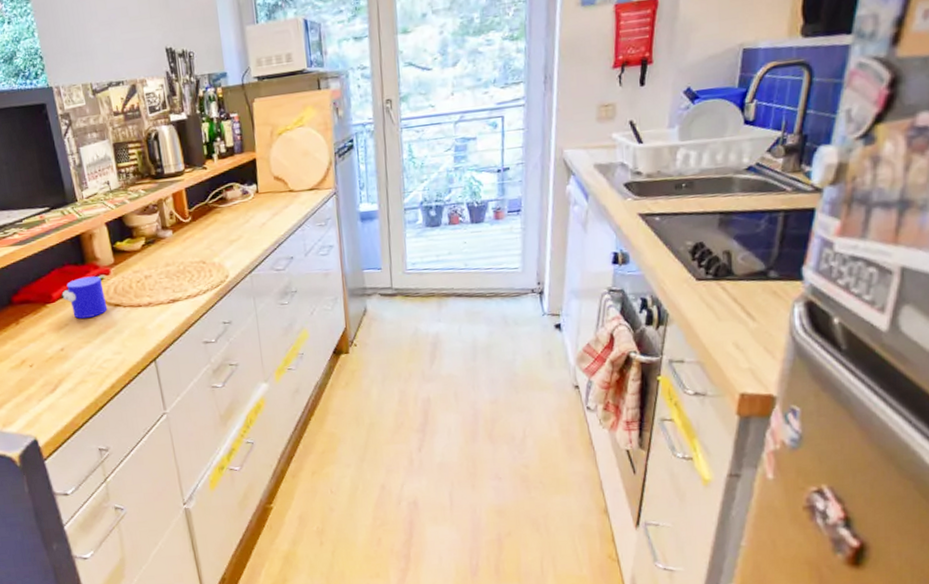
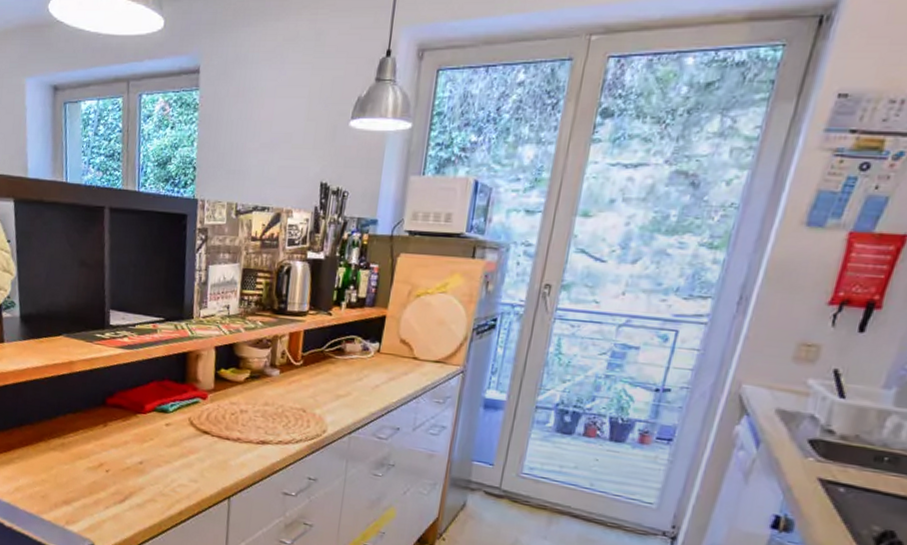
cup: present [62,276,108,319] -> none [154,395,197,439]

